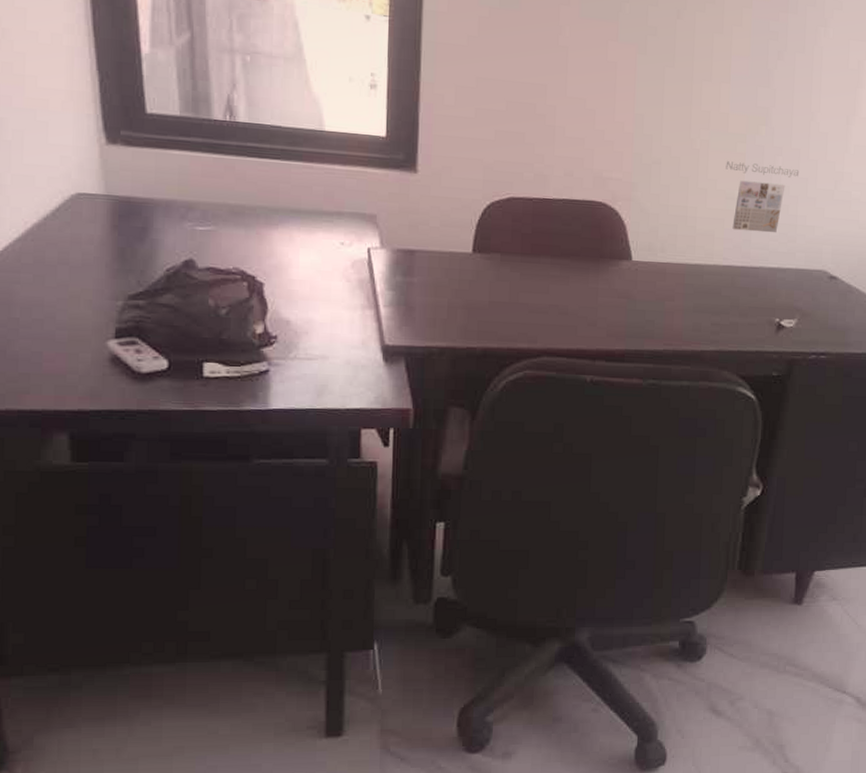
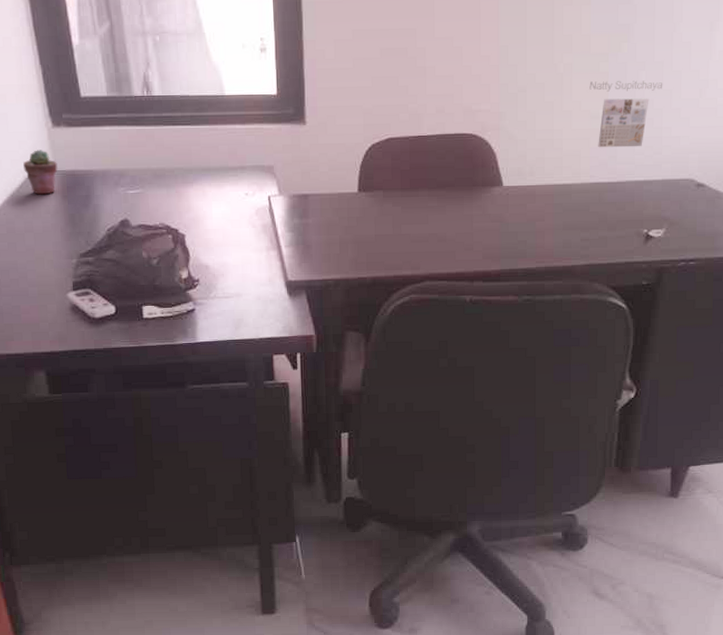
potted succulent: none [64,168,109,222] -> present [23,150,58,195]

